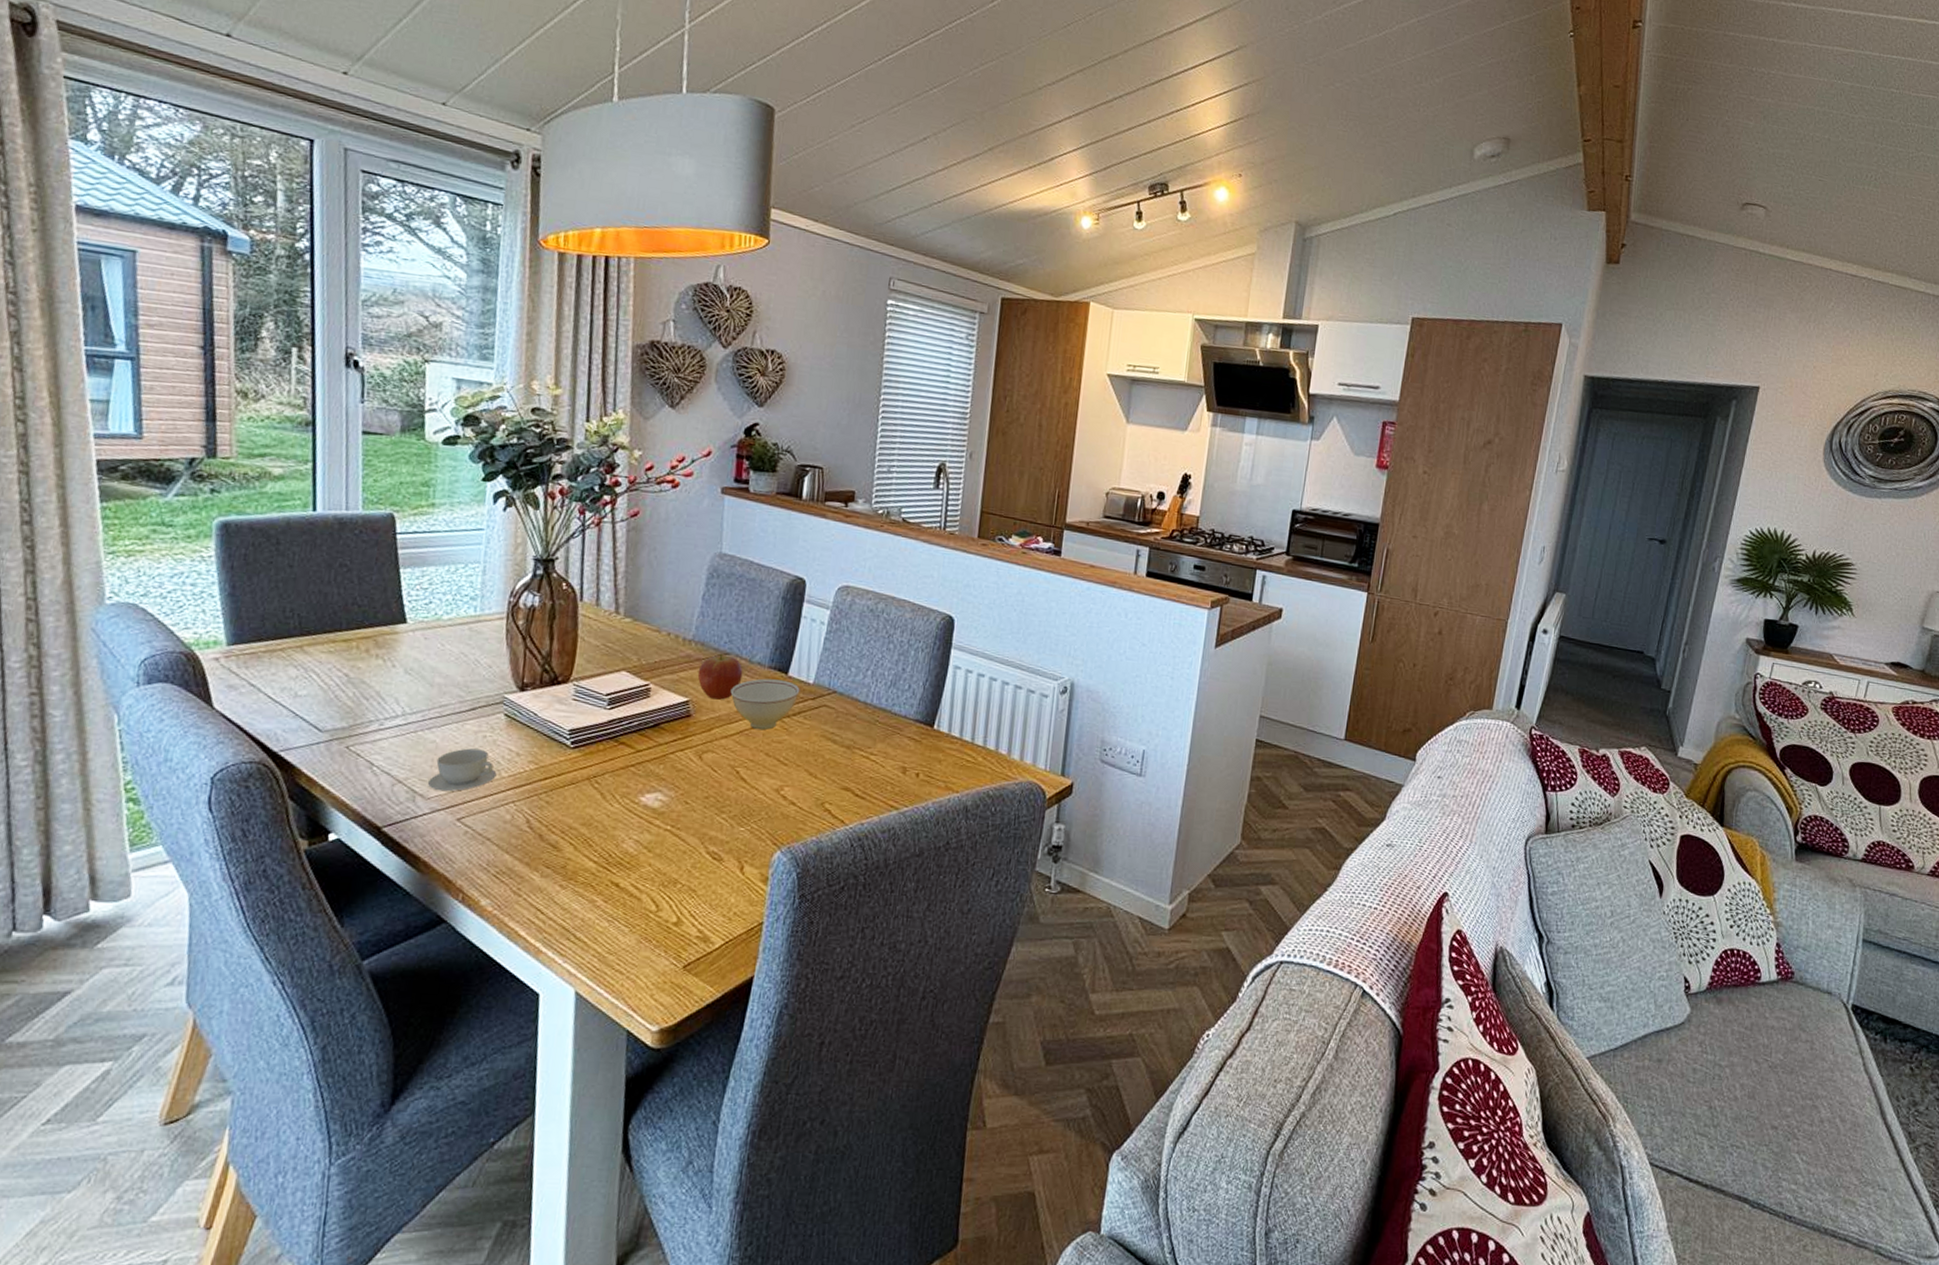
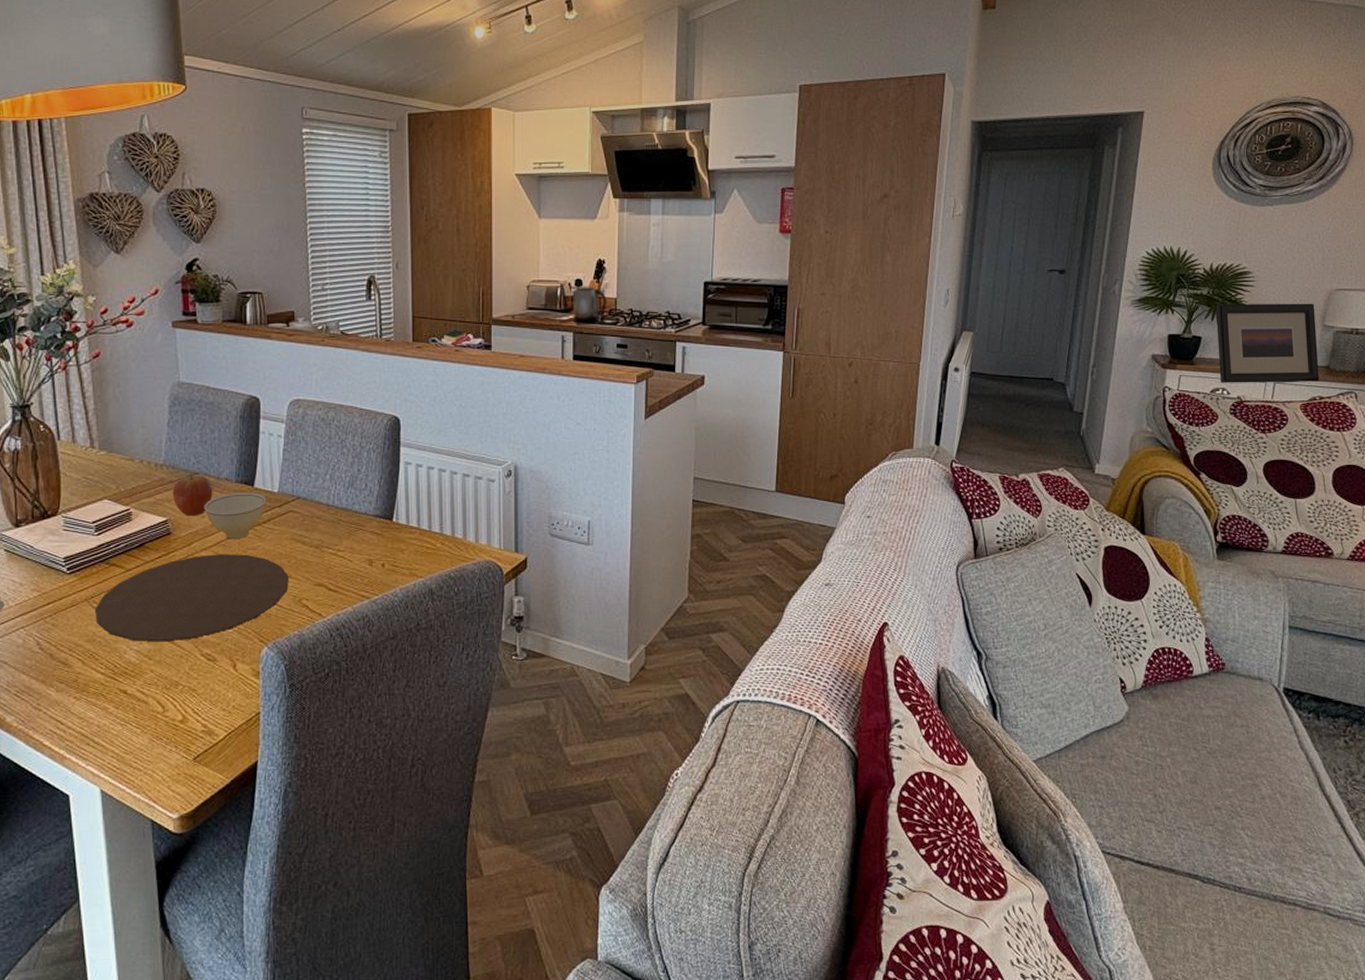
placemat: none [595,743,813,834] -> present [95,554,289,642]
kettle: none [1151,499,1189,542] -> present [571,286,607,325]
picture frame: none [1813,593,1915,685] -> present [1215,303,1319,383]

